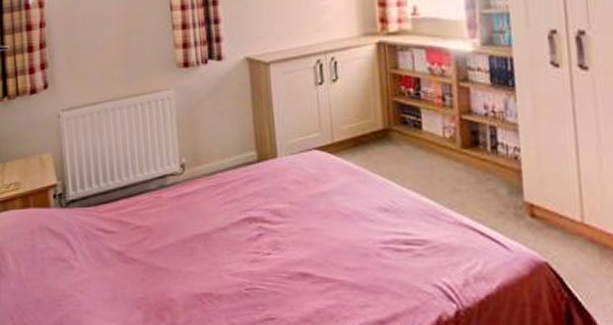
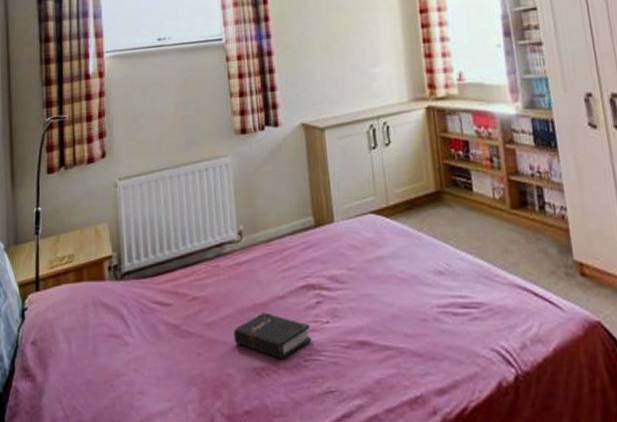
hardback book: none [176,242,253,287] -> present [233,312,312,359]

